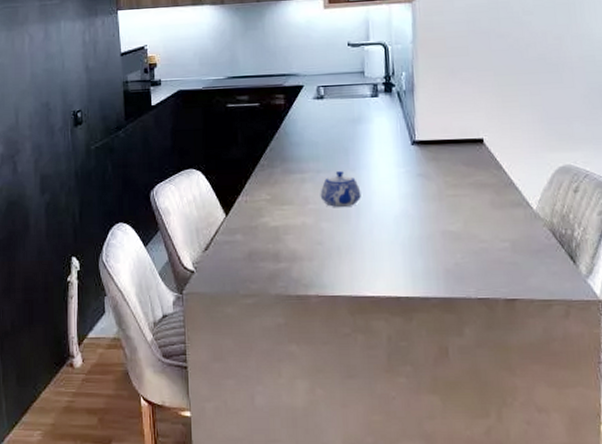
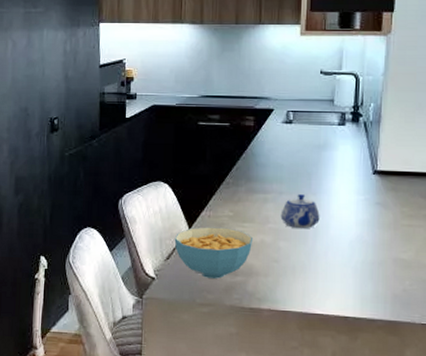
cereal bowl: none [211,212,294,267] -> present [174,227,254,279]

